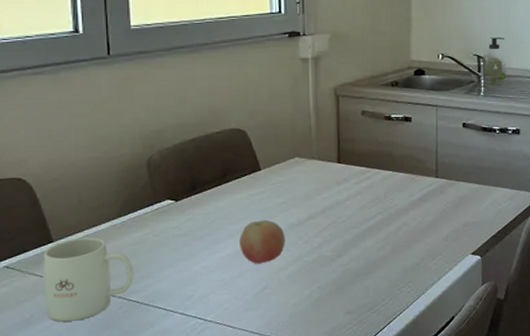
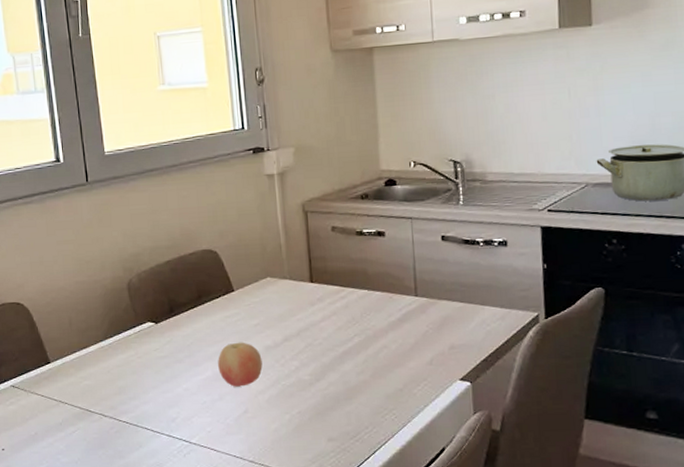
mug: present [42,237,134,322] -> none [42,358,123,440]
soap dispenser: present [483,37,506,87] -> none [460,139,487,195]

